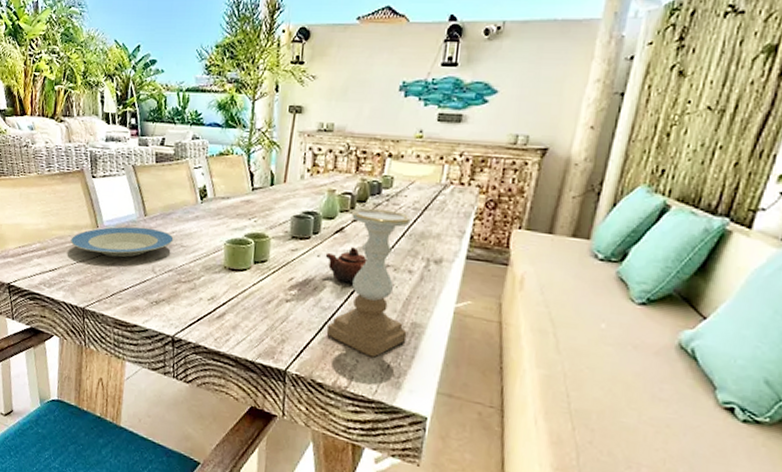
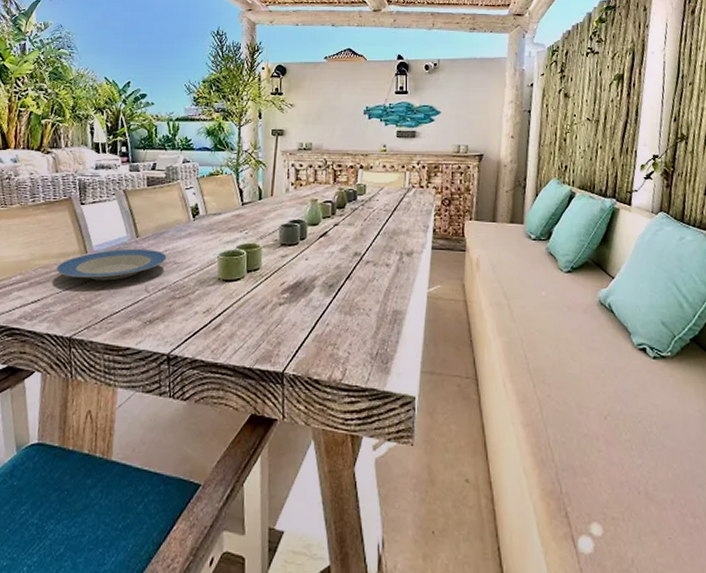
teapot: present [325,247,367,284] -> none [312,248,350,282]
candle holder: present [326,208,411,358] -> none [319,213,390,347]

